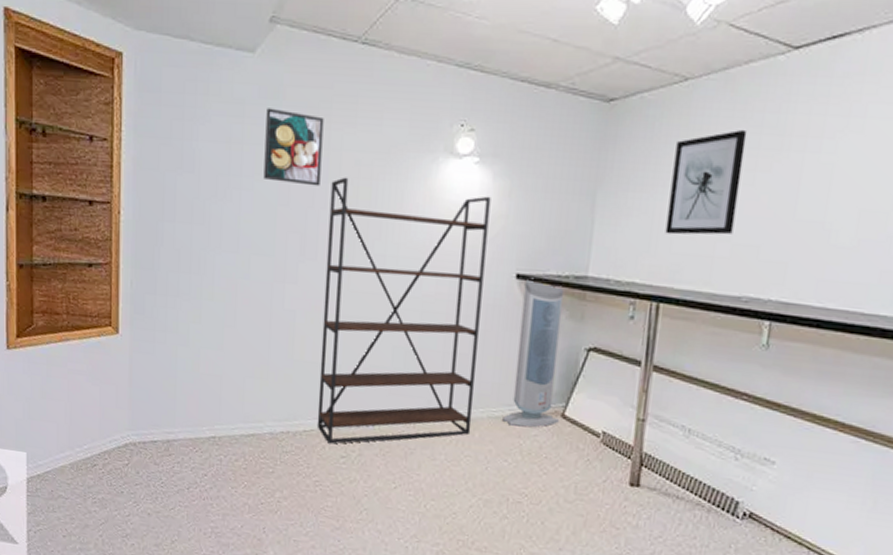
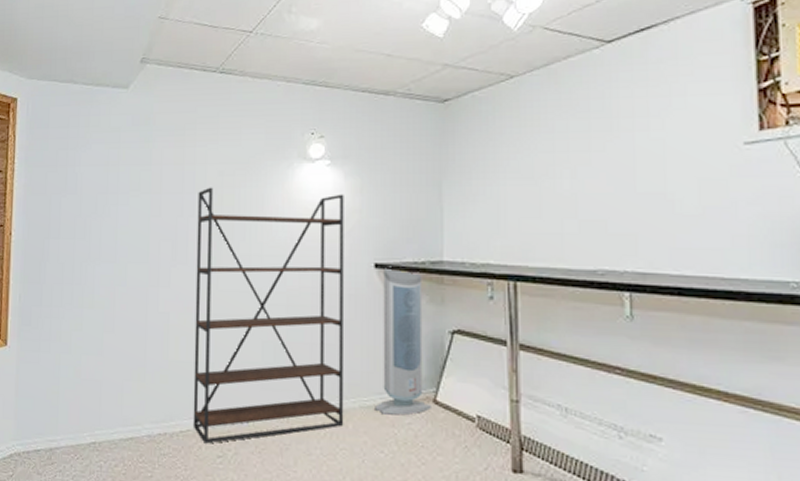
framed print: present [263,108,324,187] -> none [137,133,189,197]
wall art: present [665,129,748,235] -> none [511,115,578,216]

